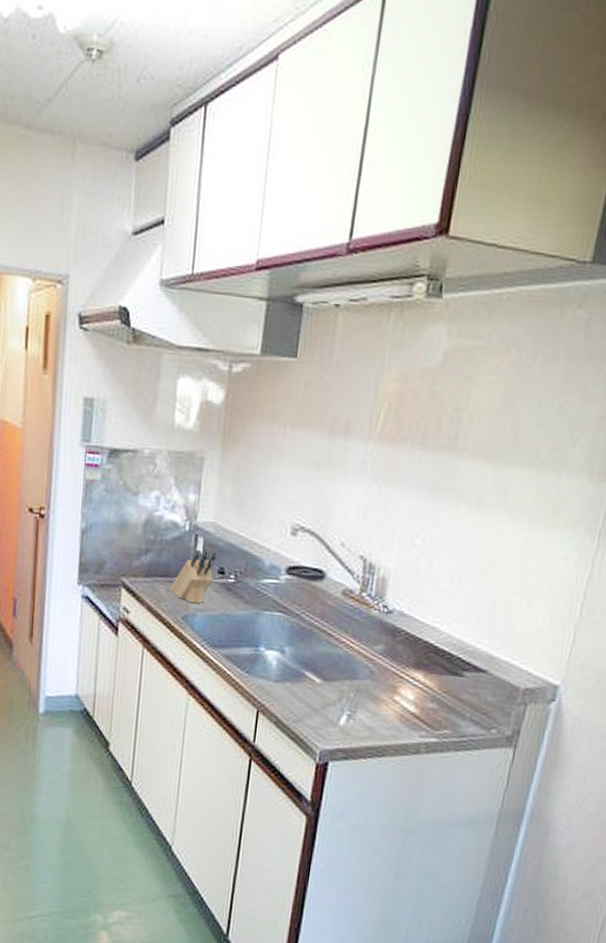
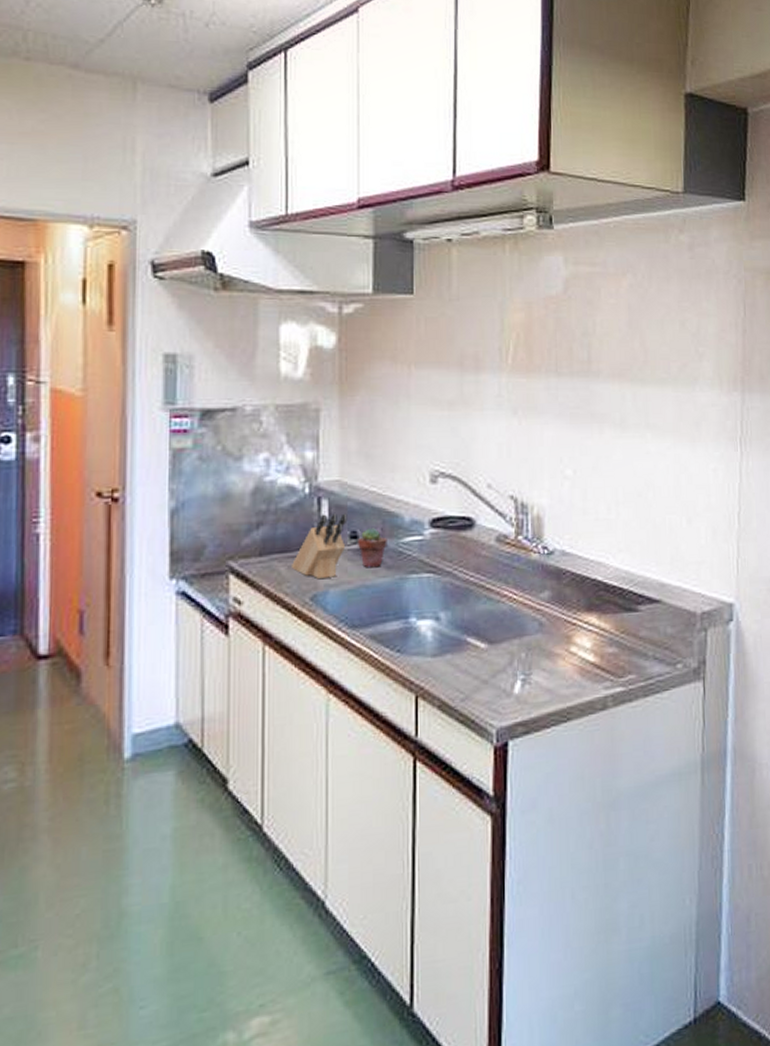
potted succulent: none [224,566,249,601] -> present [358,528,387,568]

